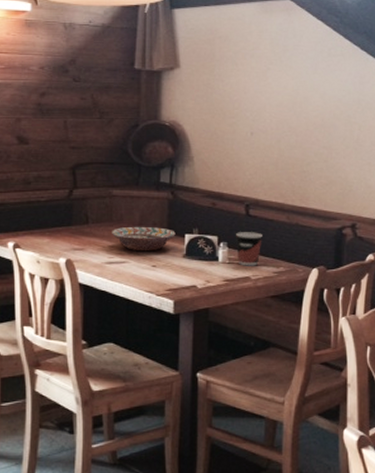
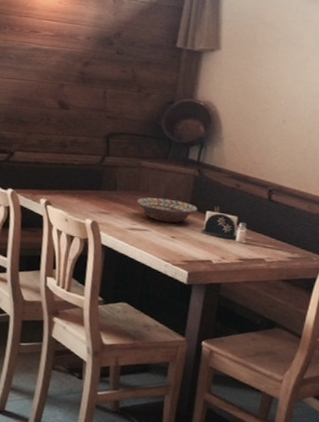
cup: present [236,232,262,266] -> none [254,215,282,250]

